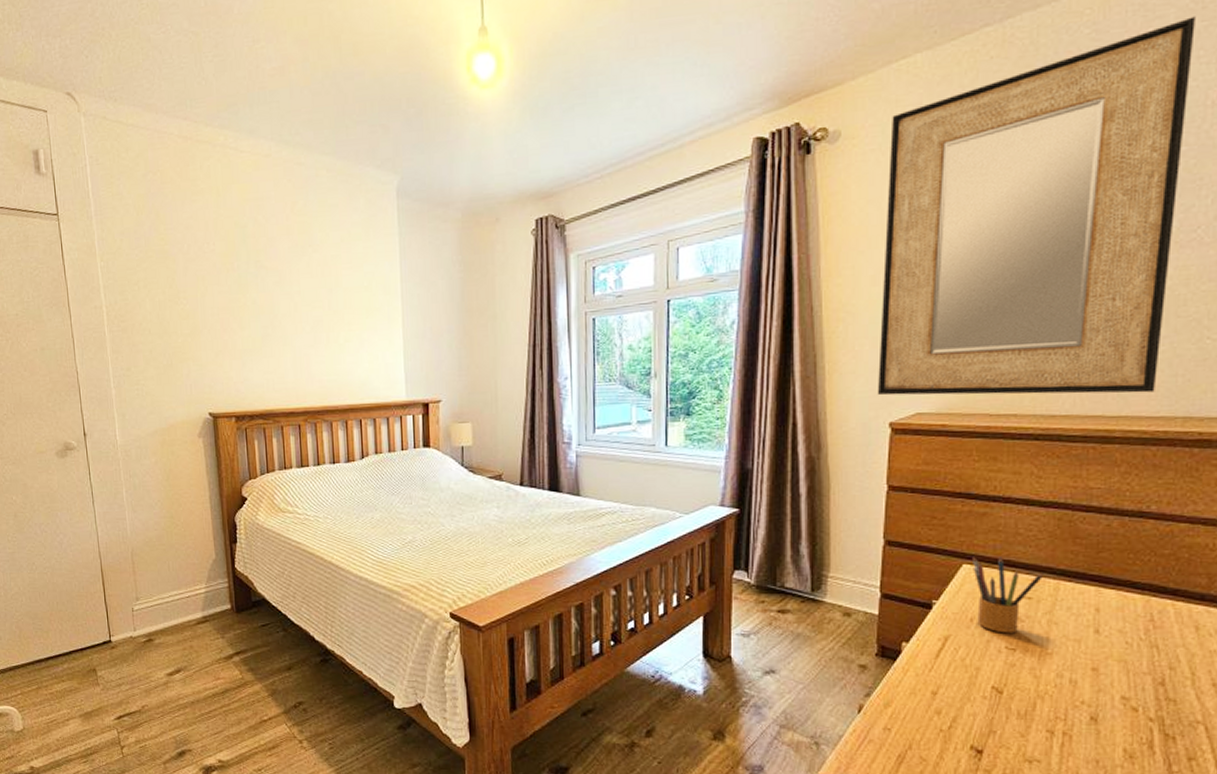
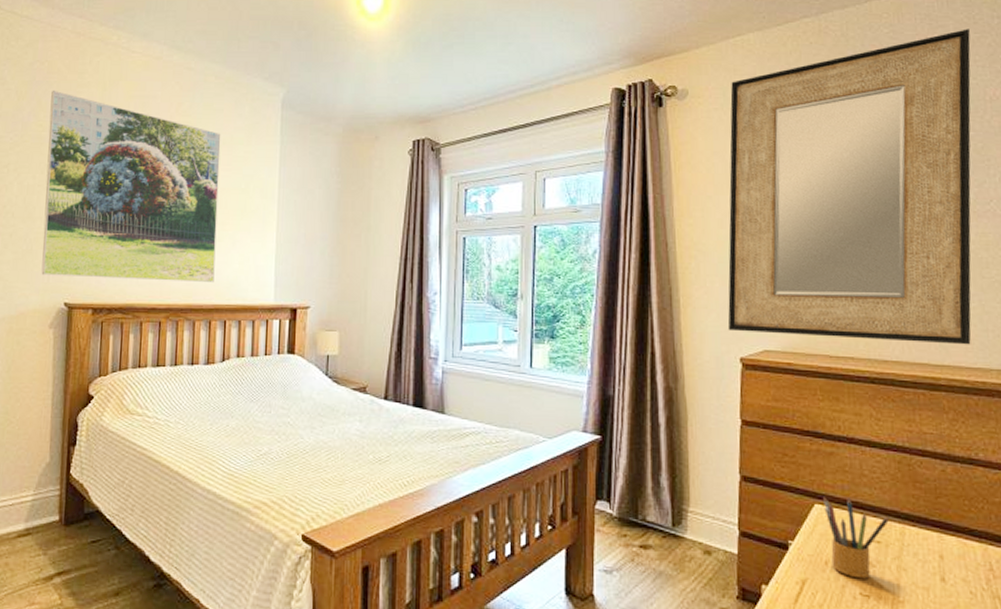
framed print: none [168,201,346,388] -> present [41,91,221,282]

